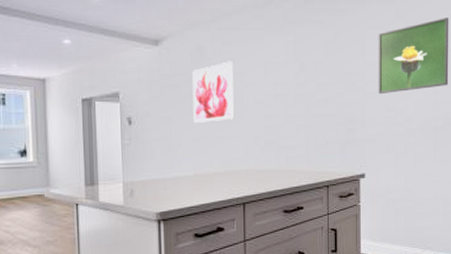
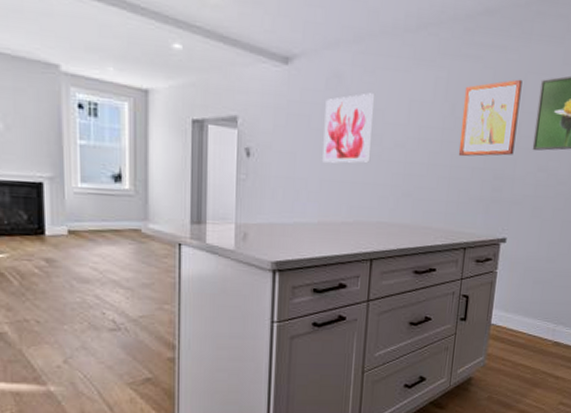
wall art: none [311,35,362,106] -> present [458,79,522,157]

